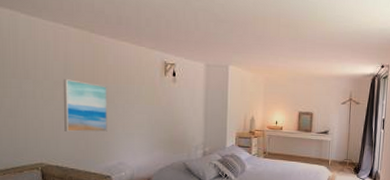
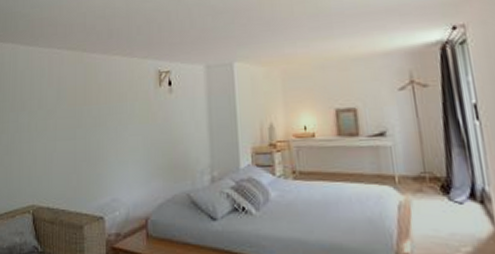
wall art: present [63,79,107,132] -> none [55,105,99,165]

